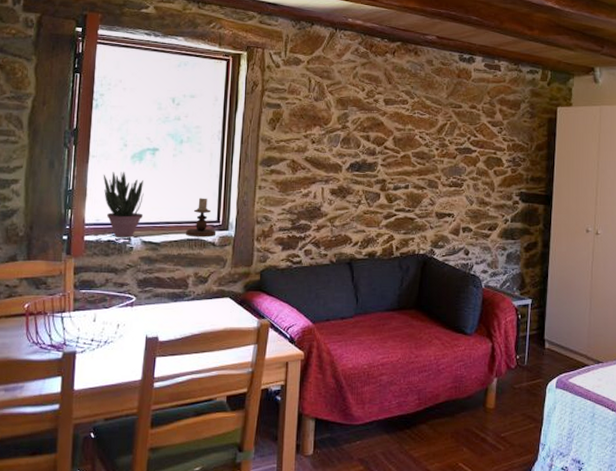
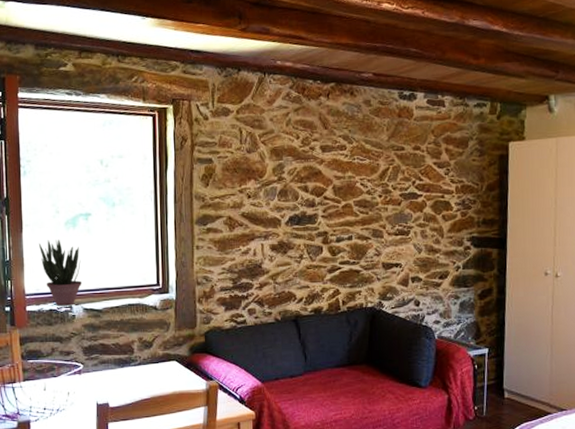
candlestick: present [186,198,216,238] -> none [127,261,157,302]

